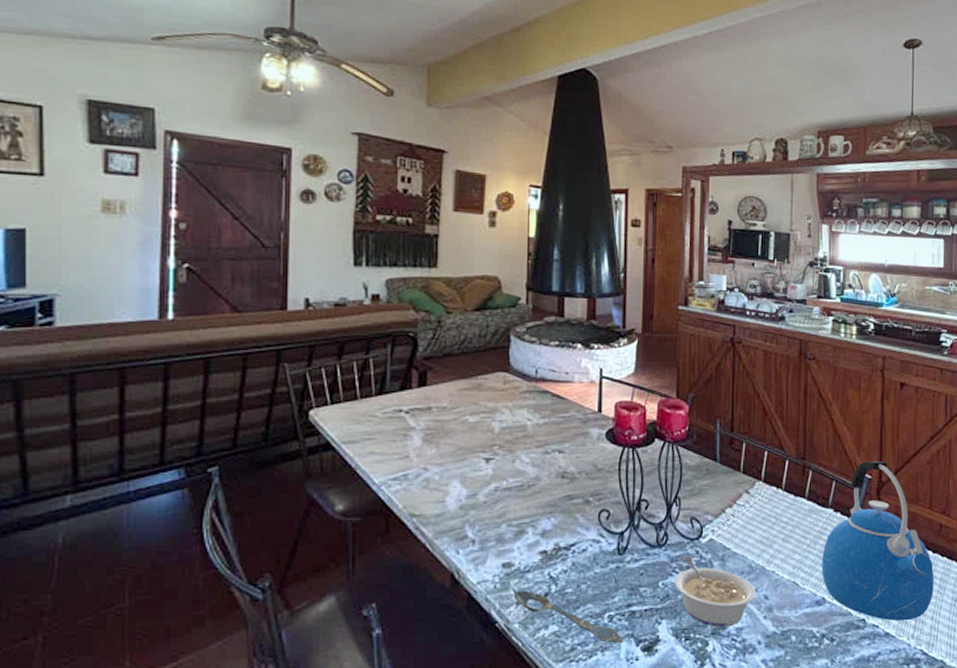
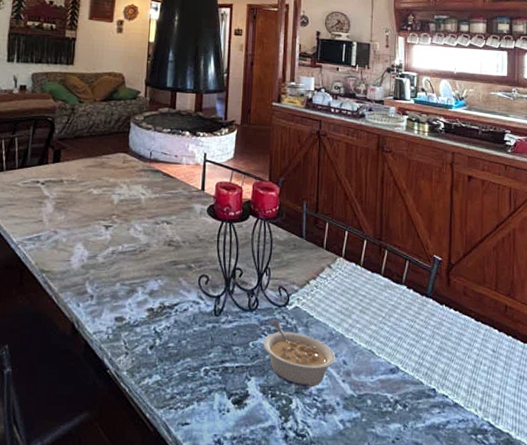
spoon: present [514,590,624,644] -> none [124,342,218,396]
kettle: present [822,461,934,621] -> none [396,244,500,393]

